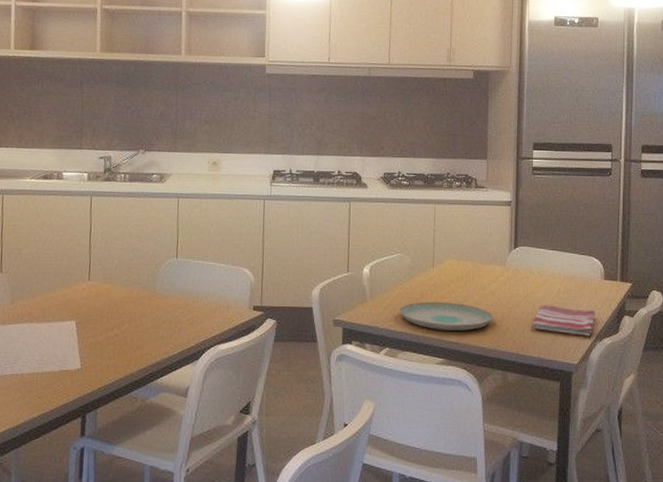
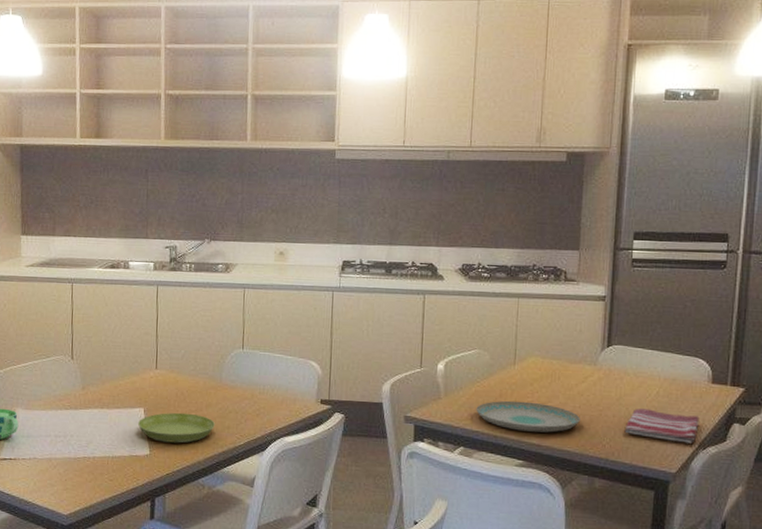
saucer: none [68,324,148,356] -> present [137,412,215,444]

